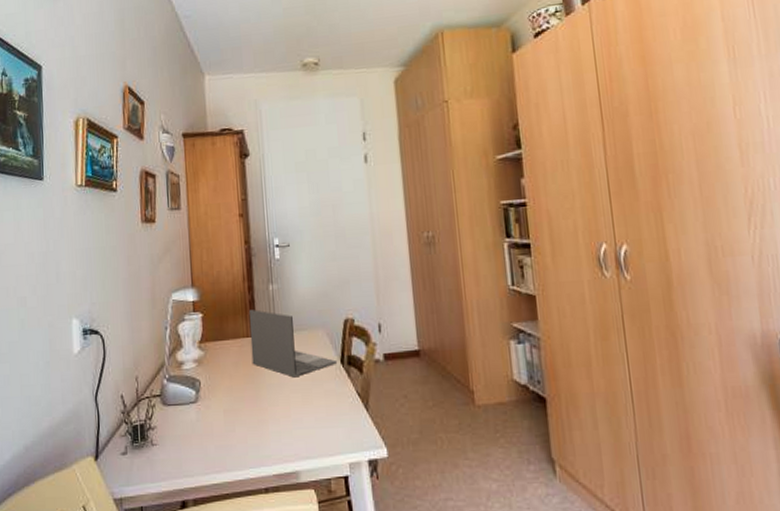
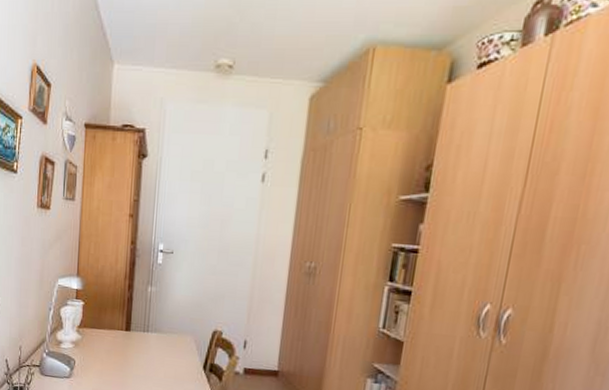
laptop: present [248,310,338,378] -> none [123,306,200,374]

